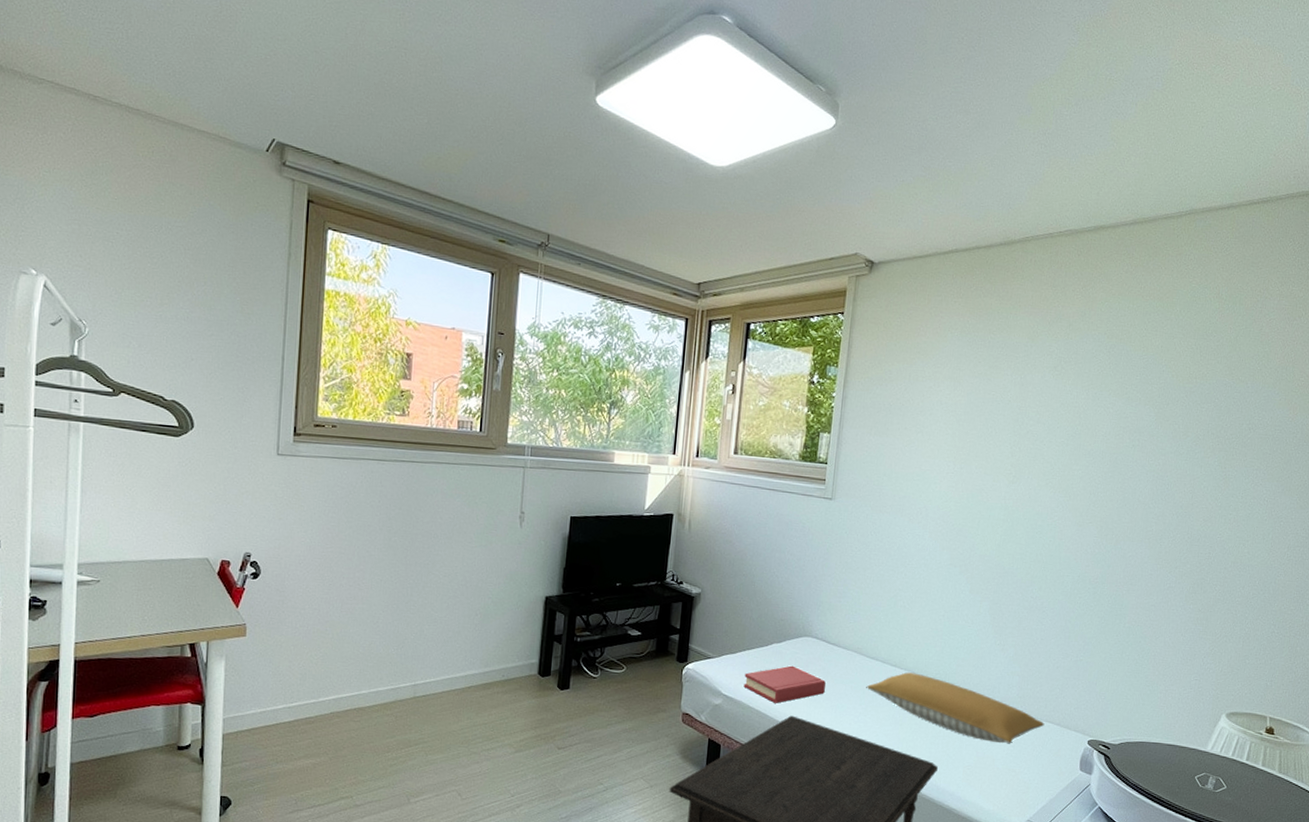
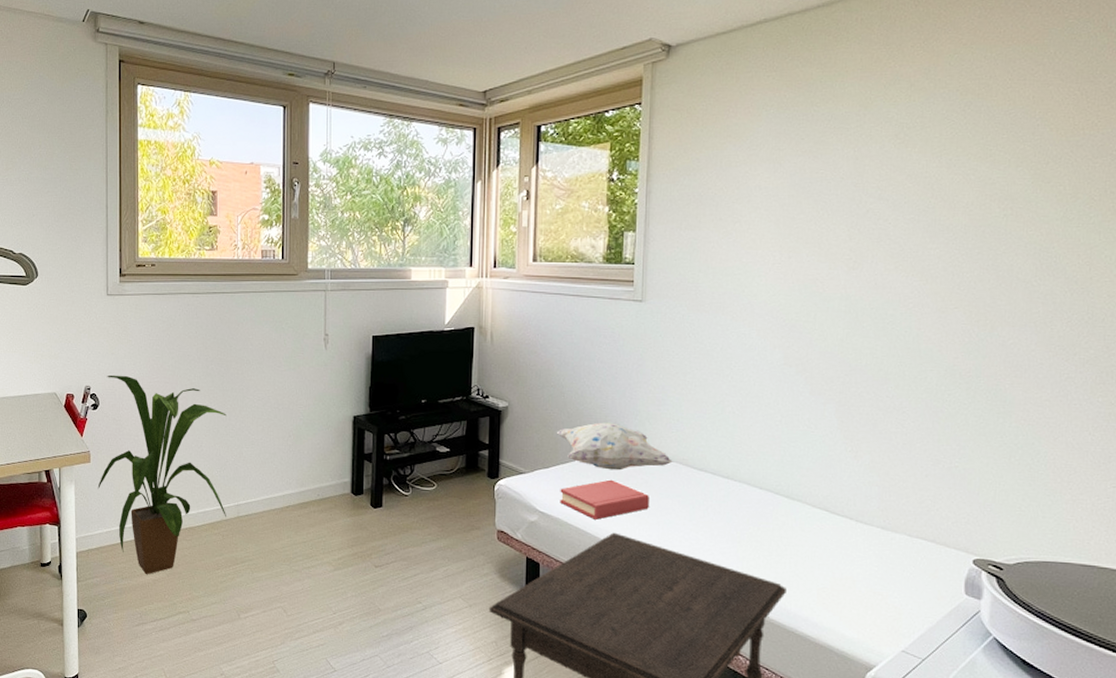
house plant: none [253,542,408,758] -> present [97,375,227,574]
decorative pillow: none [744,611,848,657] -> present [556,422,673,471]
pillow: present [866,672,1045,744] -> none [695,484,915,563]

